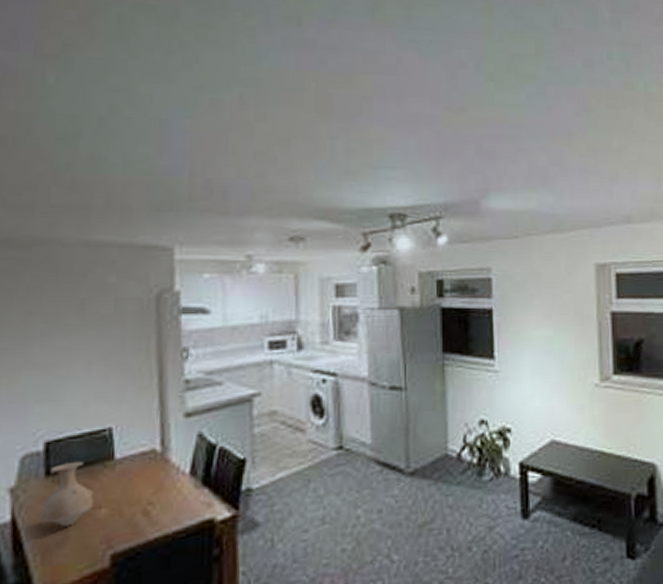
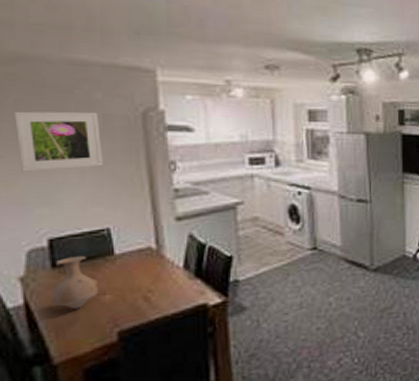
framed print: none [23,296,112,365] -> present [14,111,103,172]

